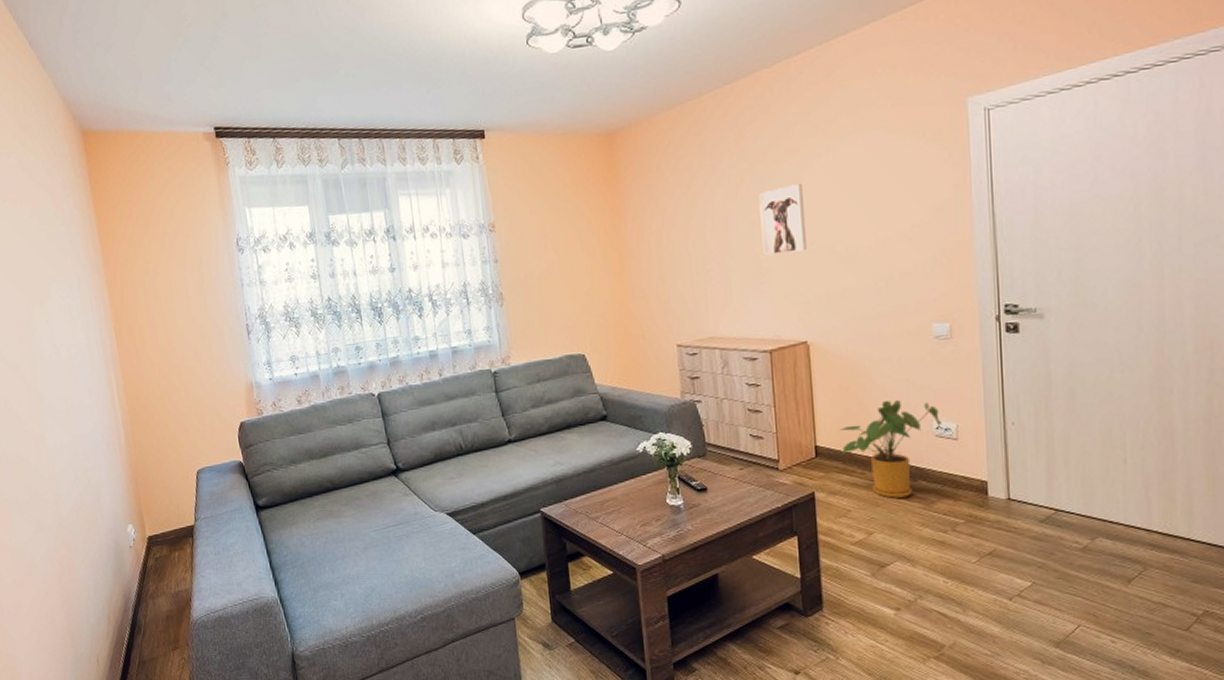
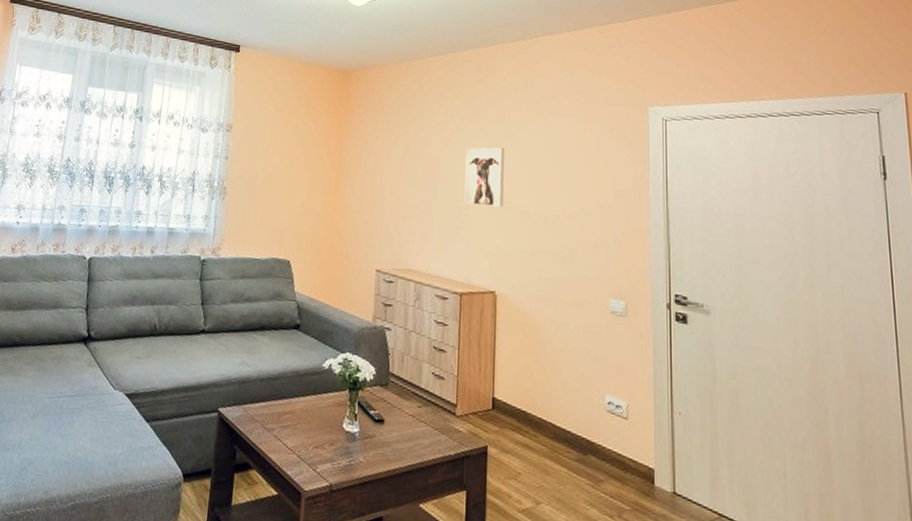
house plant: present [839,400,941,498] -> none [517,365,613,471]

